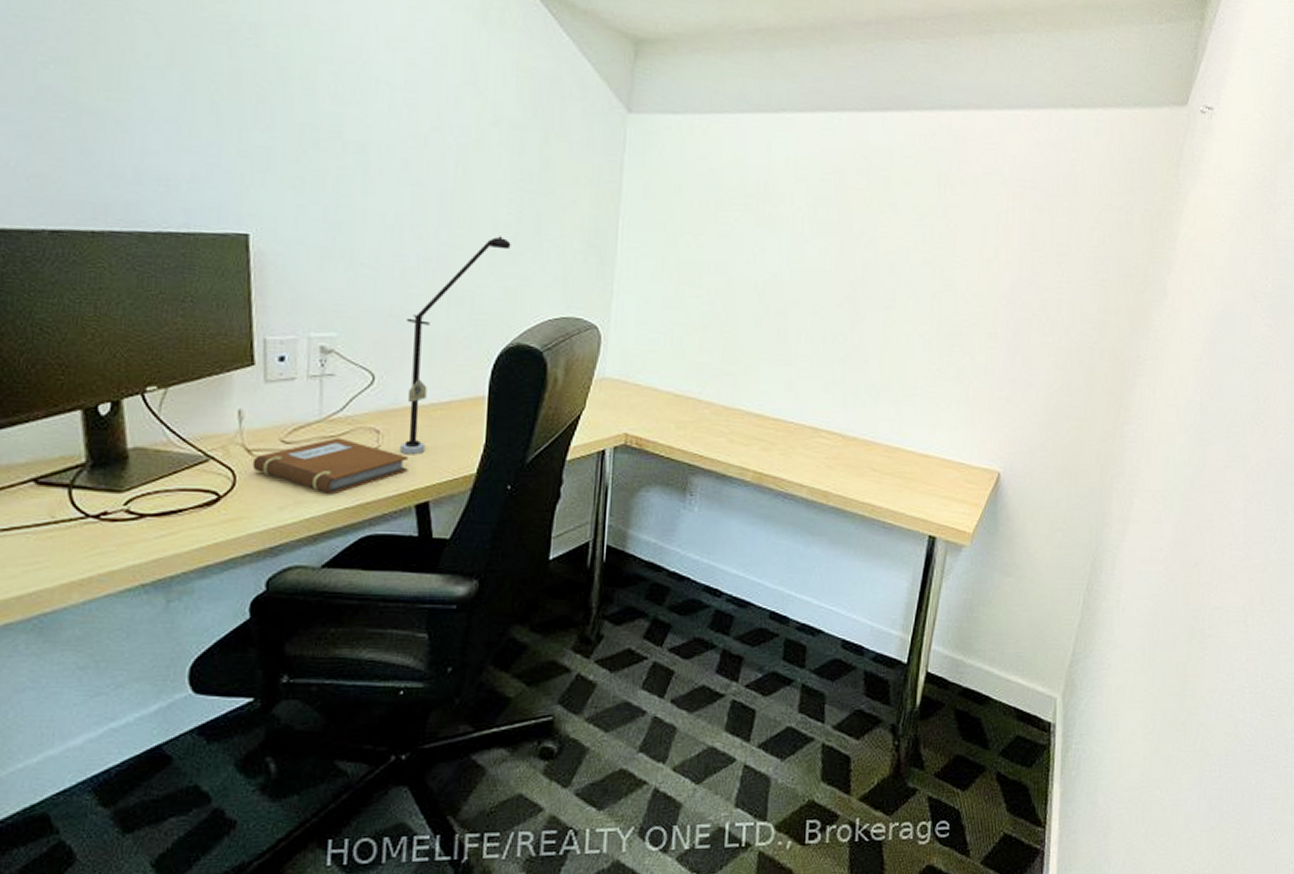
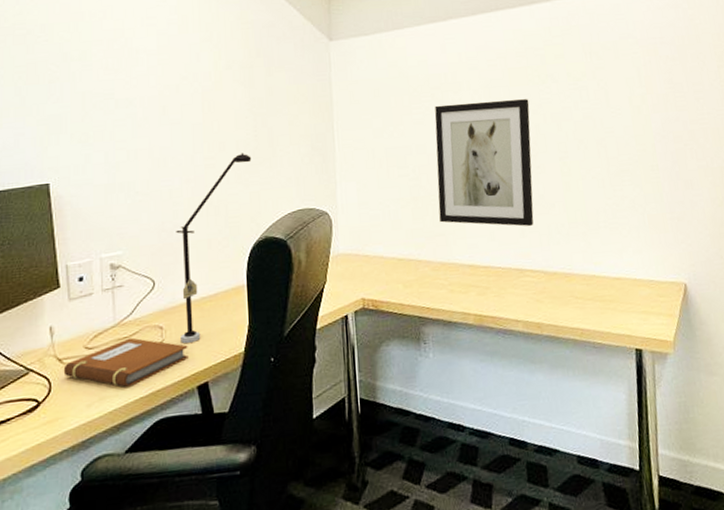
wall art: none [731,218,861,382] -> present [435,99,534,227]

